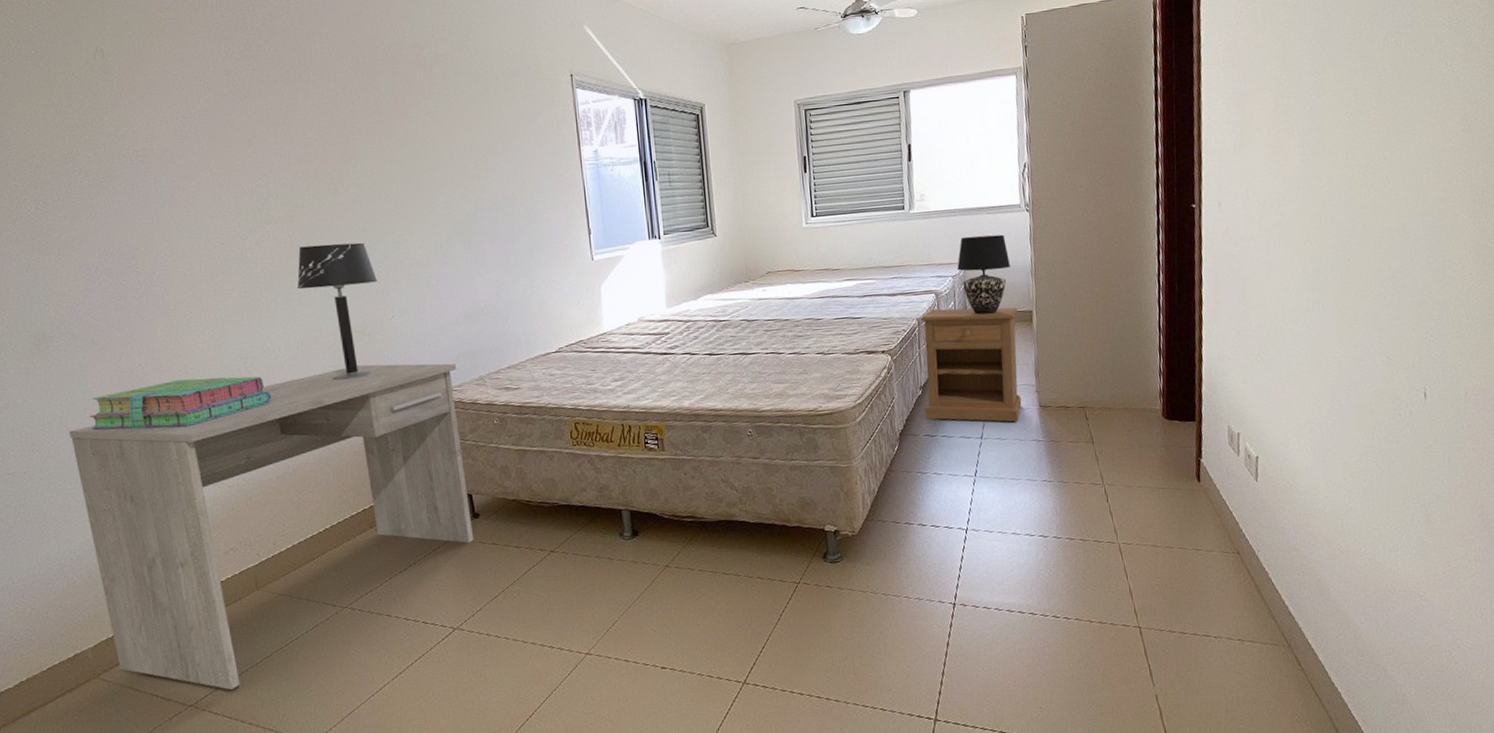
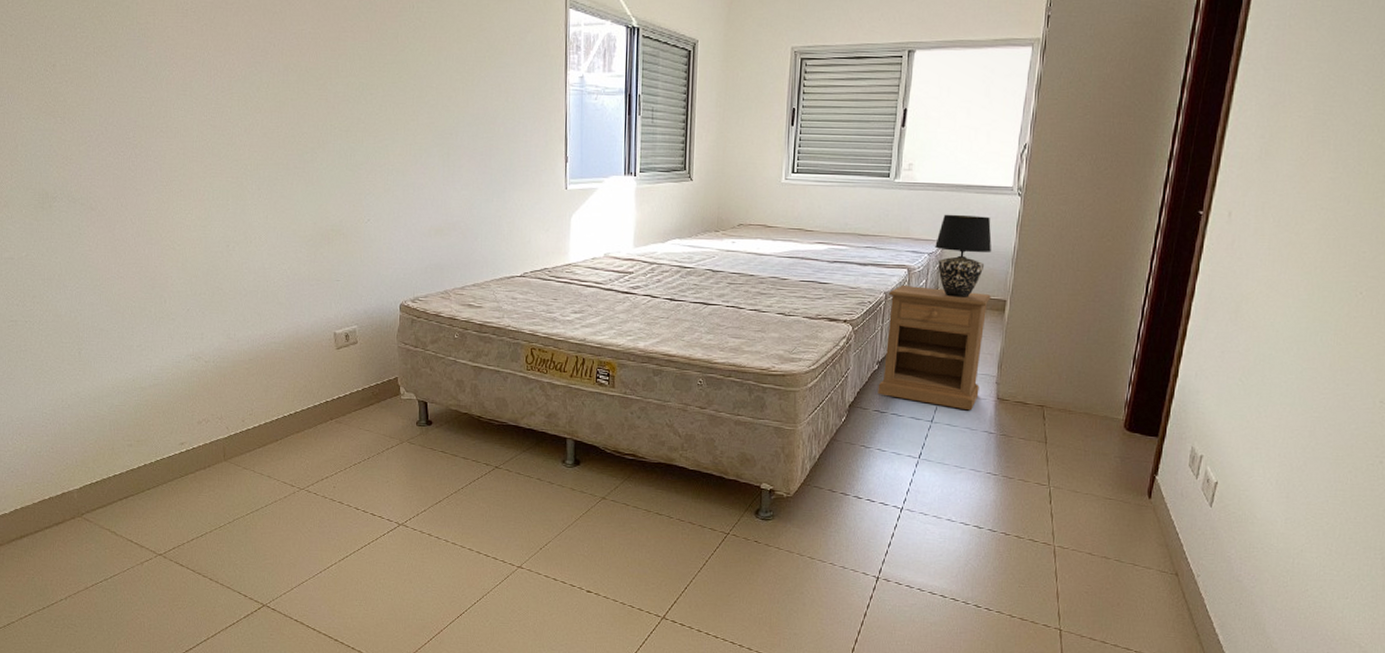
desk: present [68,363,474,690] -> none [65,263,425,546]
stack of books: present [89,376,272,430] -> none [84,254,250,300]
table lamp: present [297,242,378,381] -> none [280,139,357,276]

